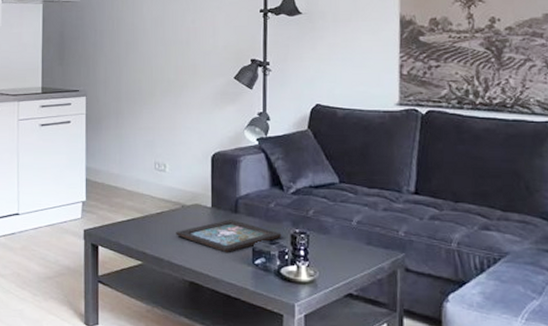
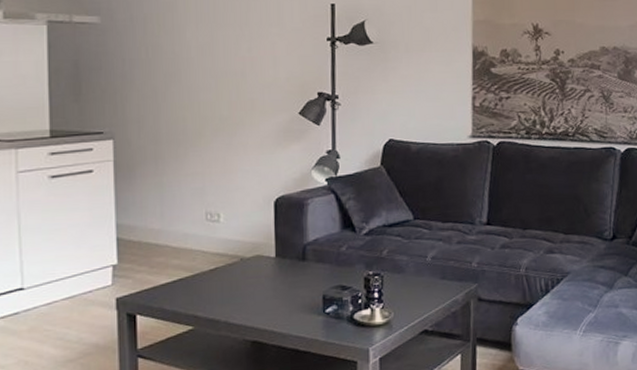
decorative tray: present [176,218,282,253] -> none [234,267,355,305]

